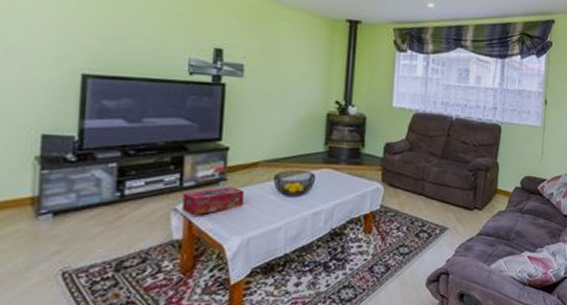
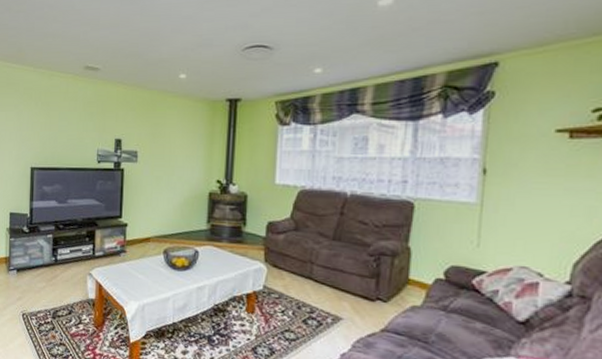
tissue box: present [182,186,244,216] -> none [94,257,139,281]

